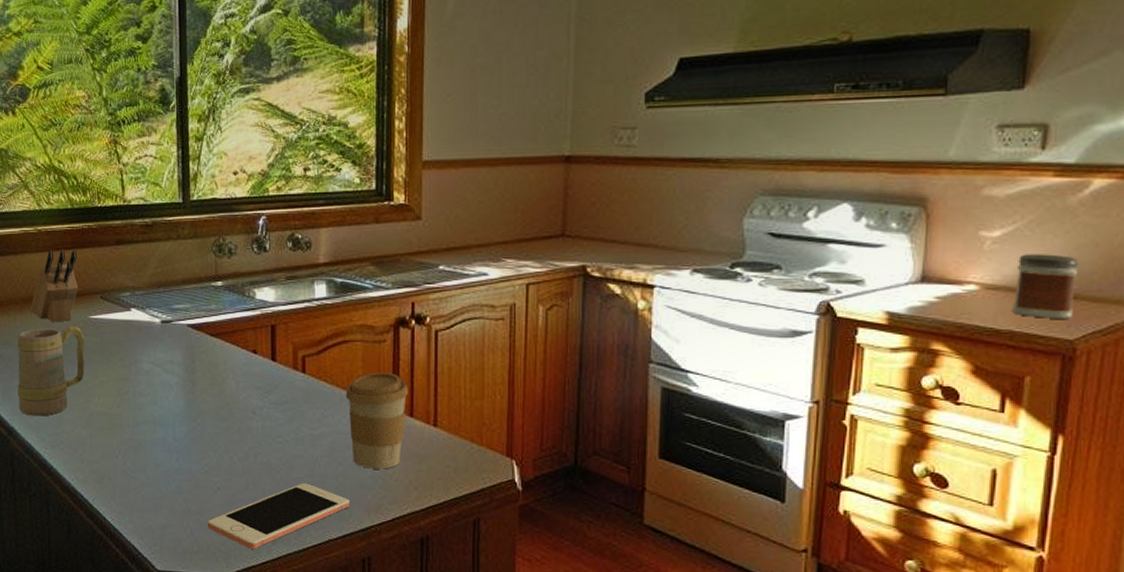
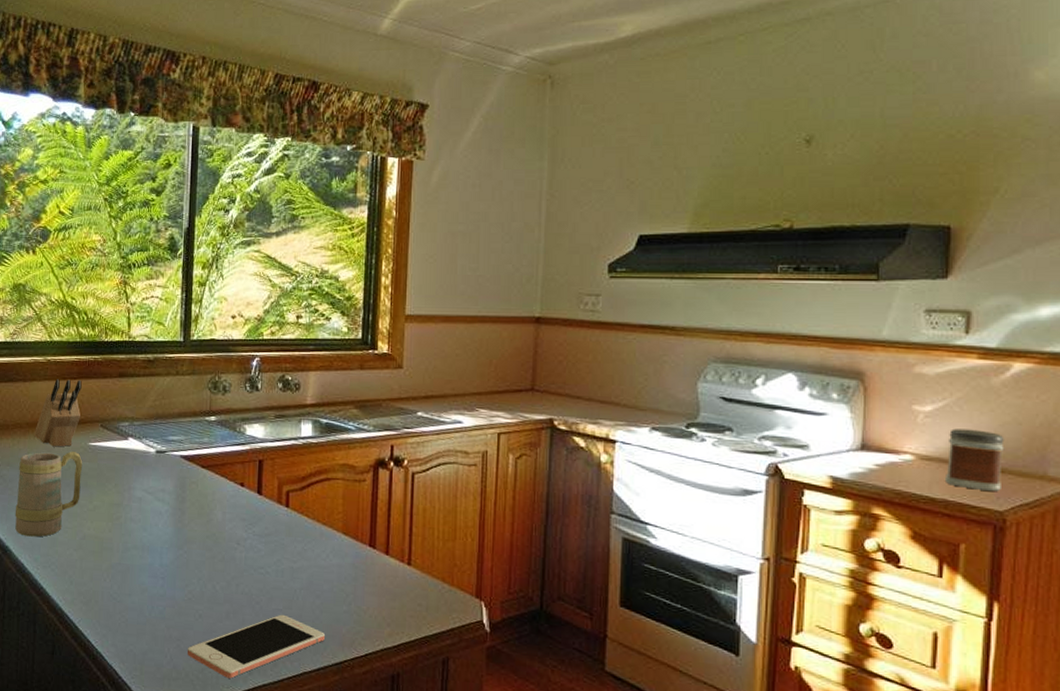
coffee cup: present [345,372,408,469] -> none [325,510,385,605]

